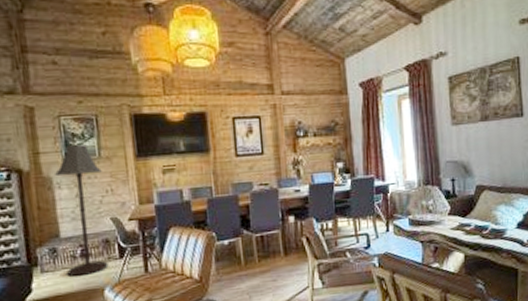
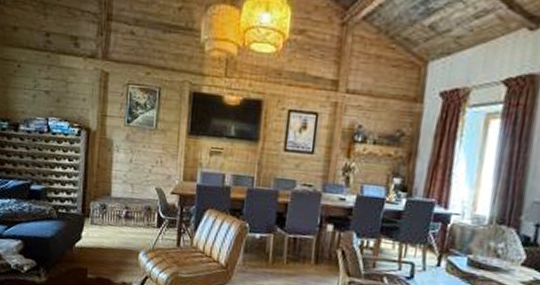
floor lamp: present [54,144,109,277] -> none [111,113,156,236]

